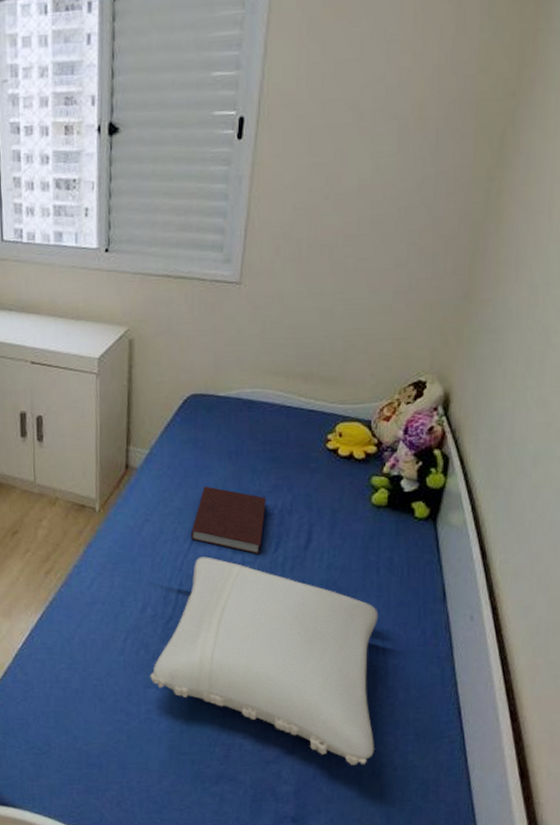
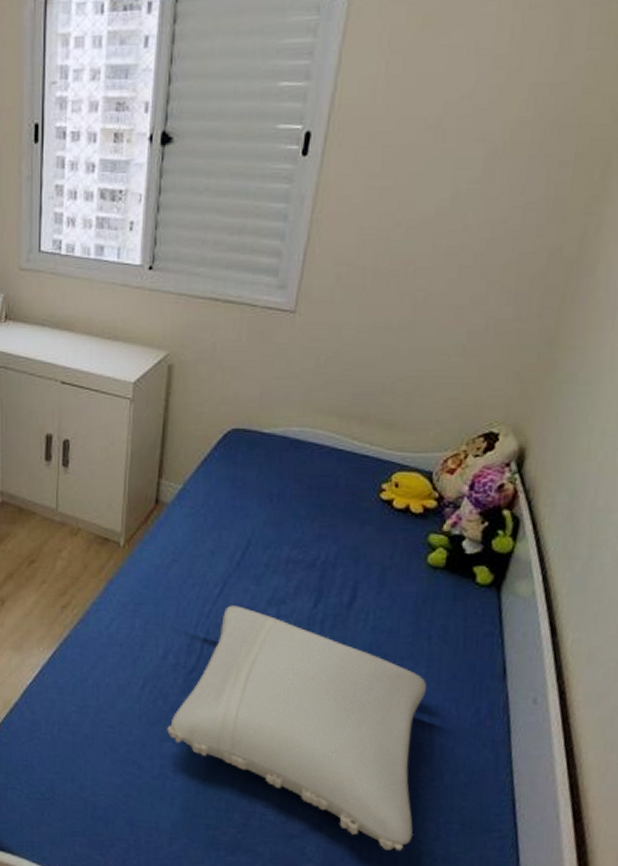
notebook: present [190,486,267,554] -> none [221,529,309,608]

